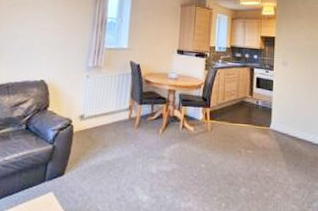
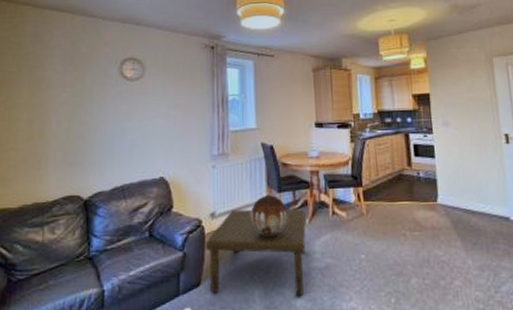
coffee table: none [72,114,161,194] -> present [205,209,307,297]
decorative sphere: none [113,105,145,140] -> present [251,195,287,236]

